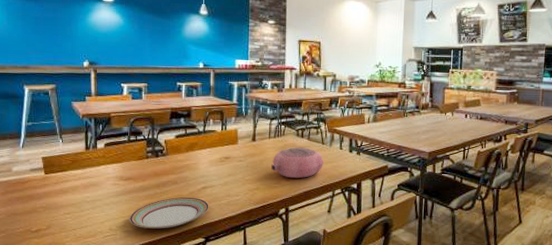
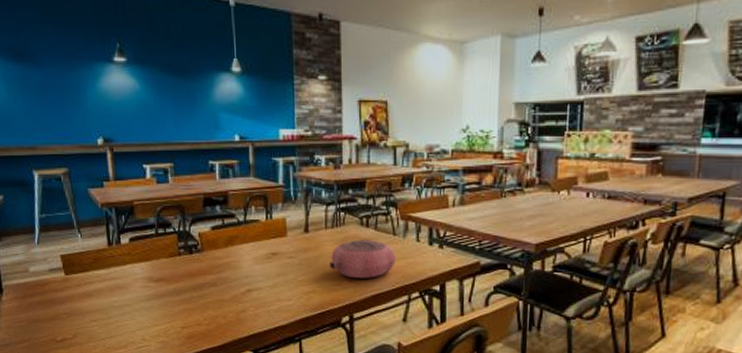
plate: present [129,196,209,229] -> none [163,301,256,340]

